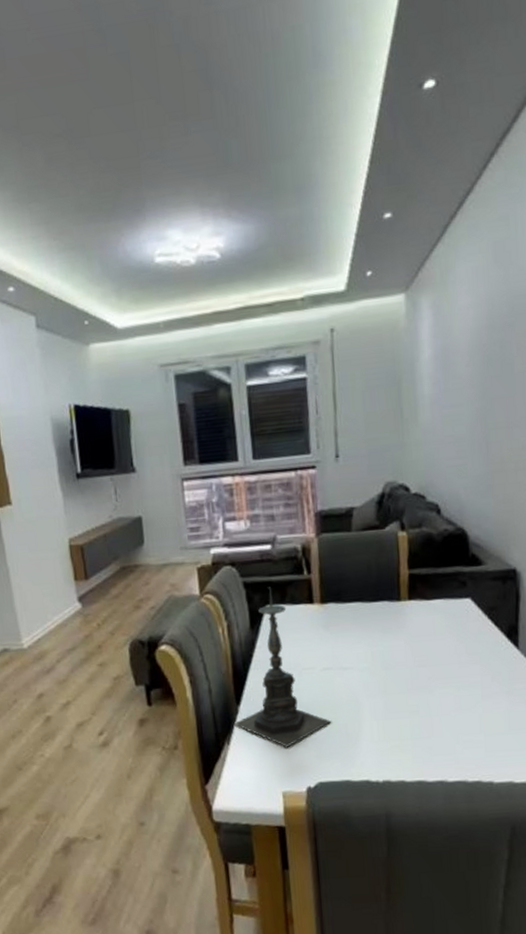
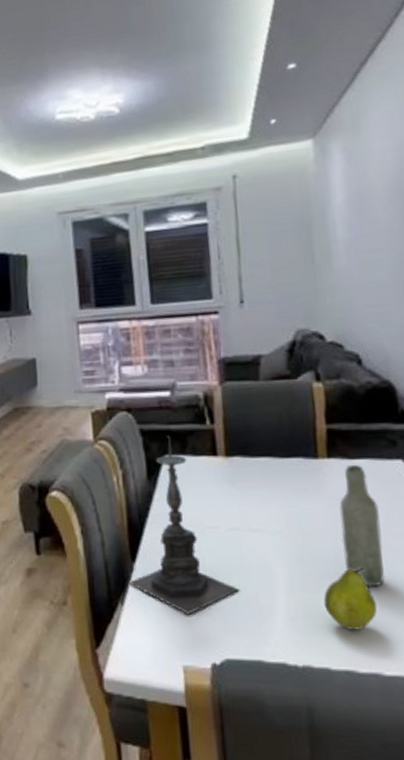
fruit: none [402,694,444,748] -> present [323,568,377,630]
bottle: none [417,605,452,710] -> present [339,465,385,587]

